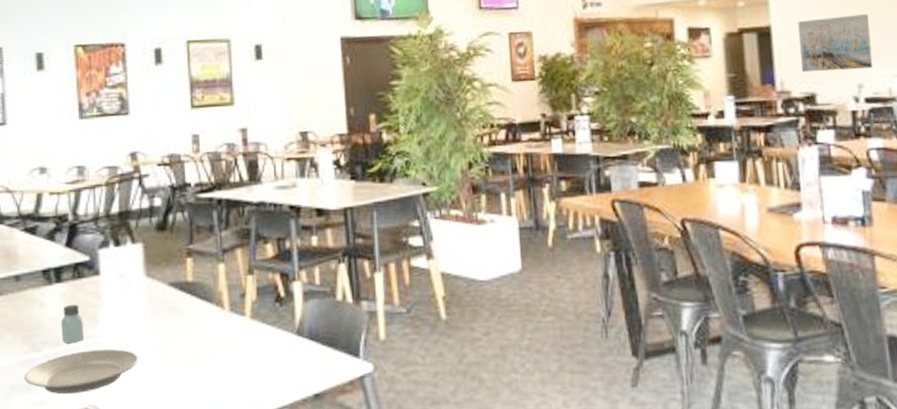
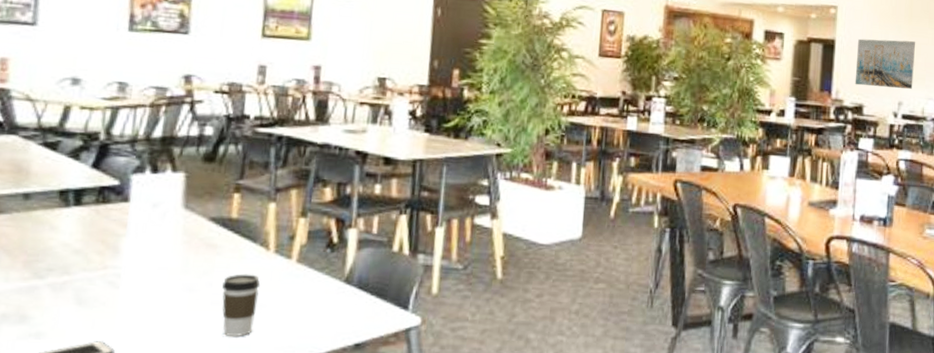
plate: present [24,349,138,395] -> none [19,282,163,328]
saltshaker: present [61,304,85,344] -> none [73,231,102,273]
coffee cup: none [188,333,221,395] -> present [222,274,261,338]

